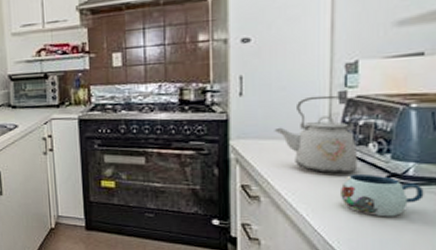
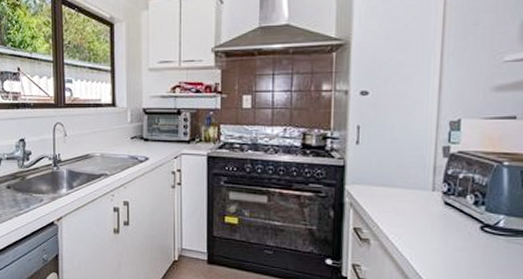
kettle: present [274,95,360,174] -> none [385,149,460,222]
mug: present [341,173,424,217] -> none [441,222,512,265]

